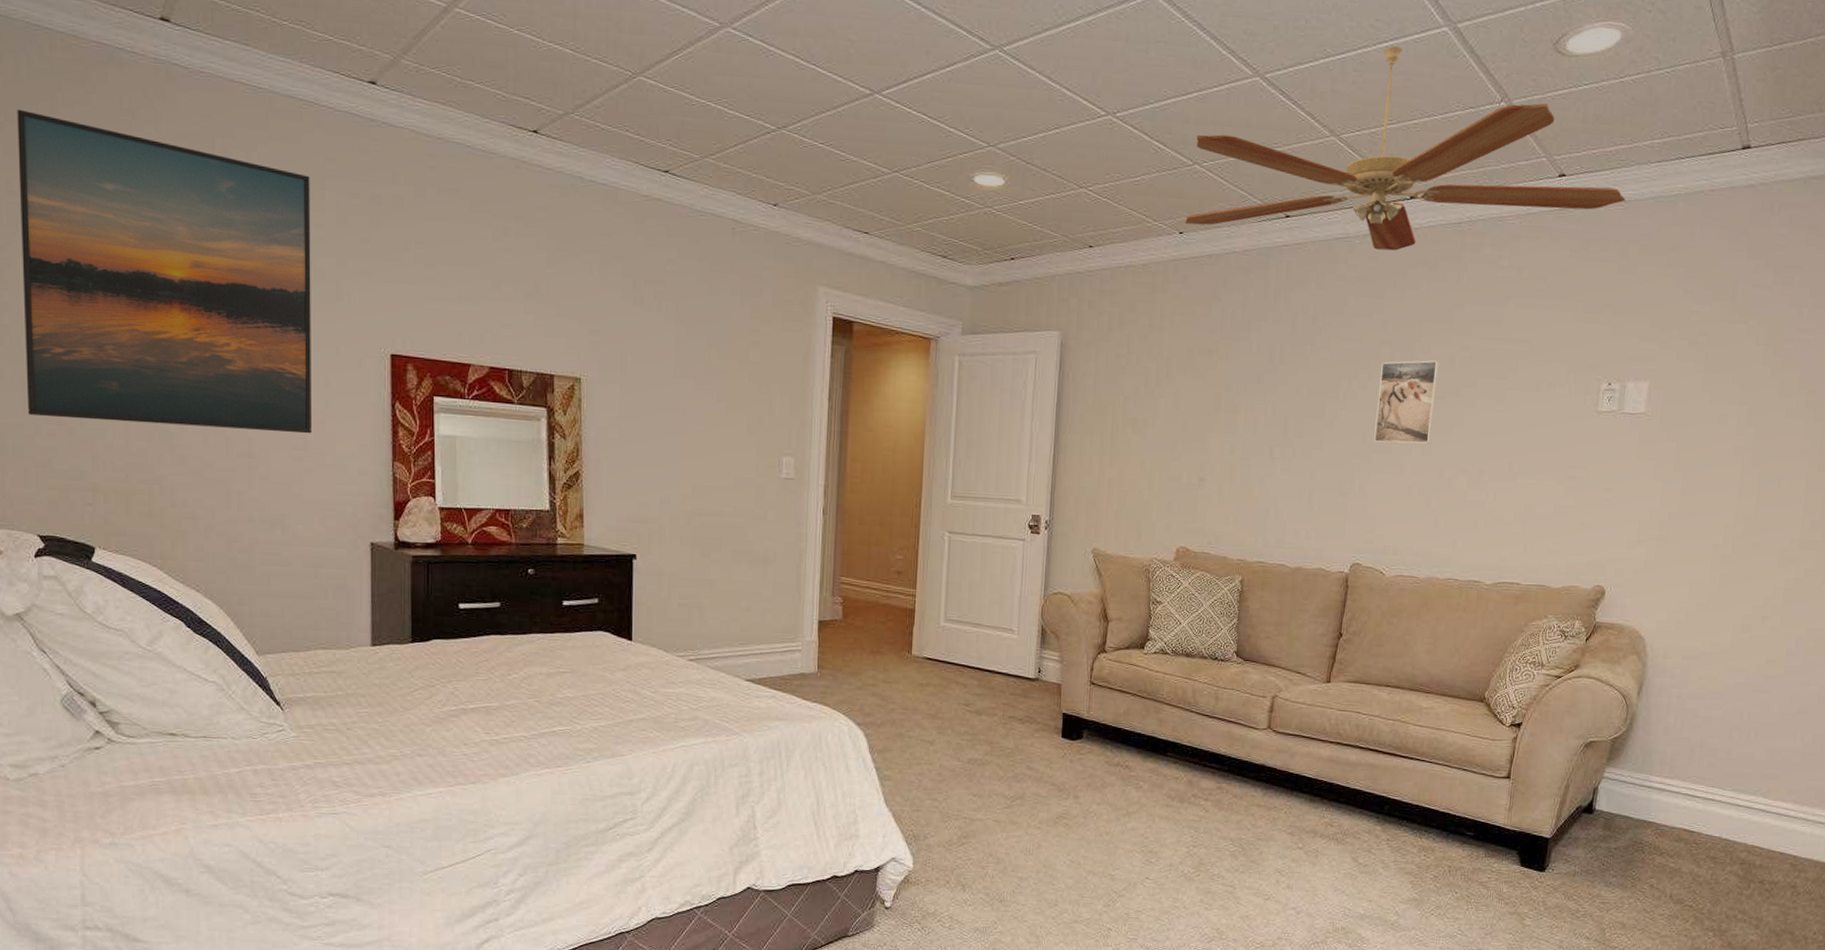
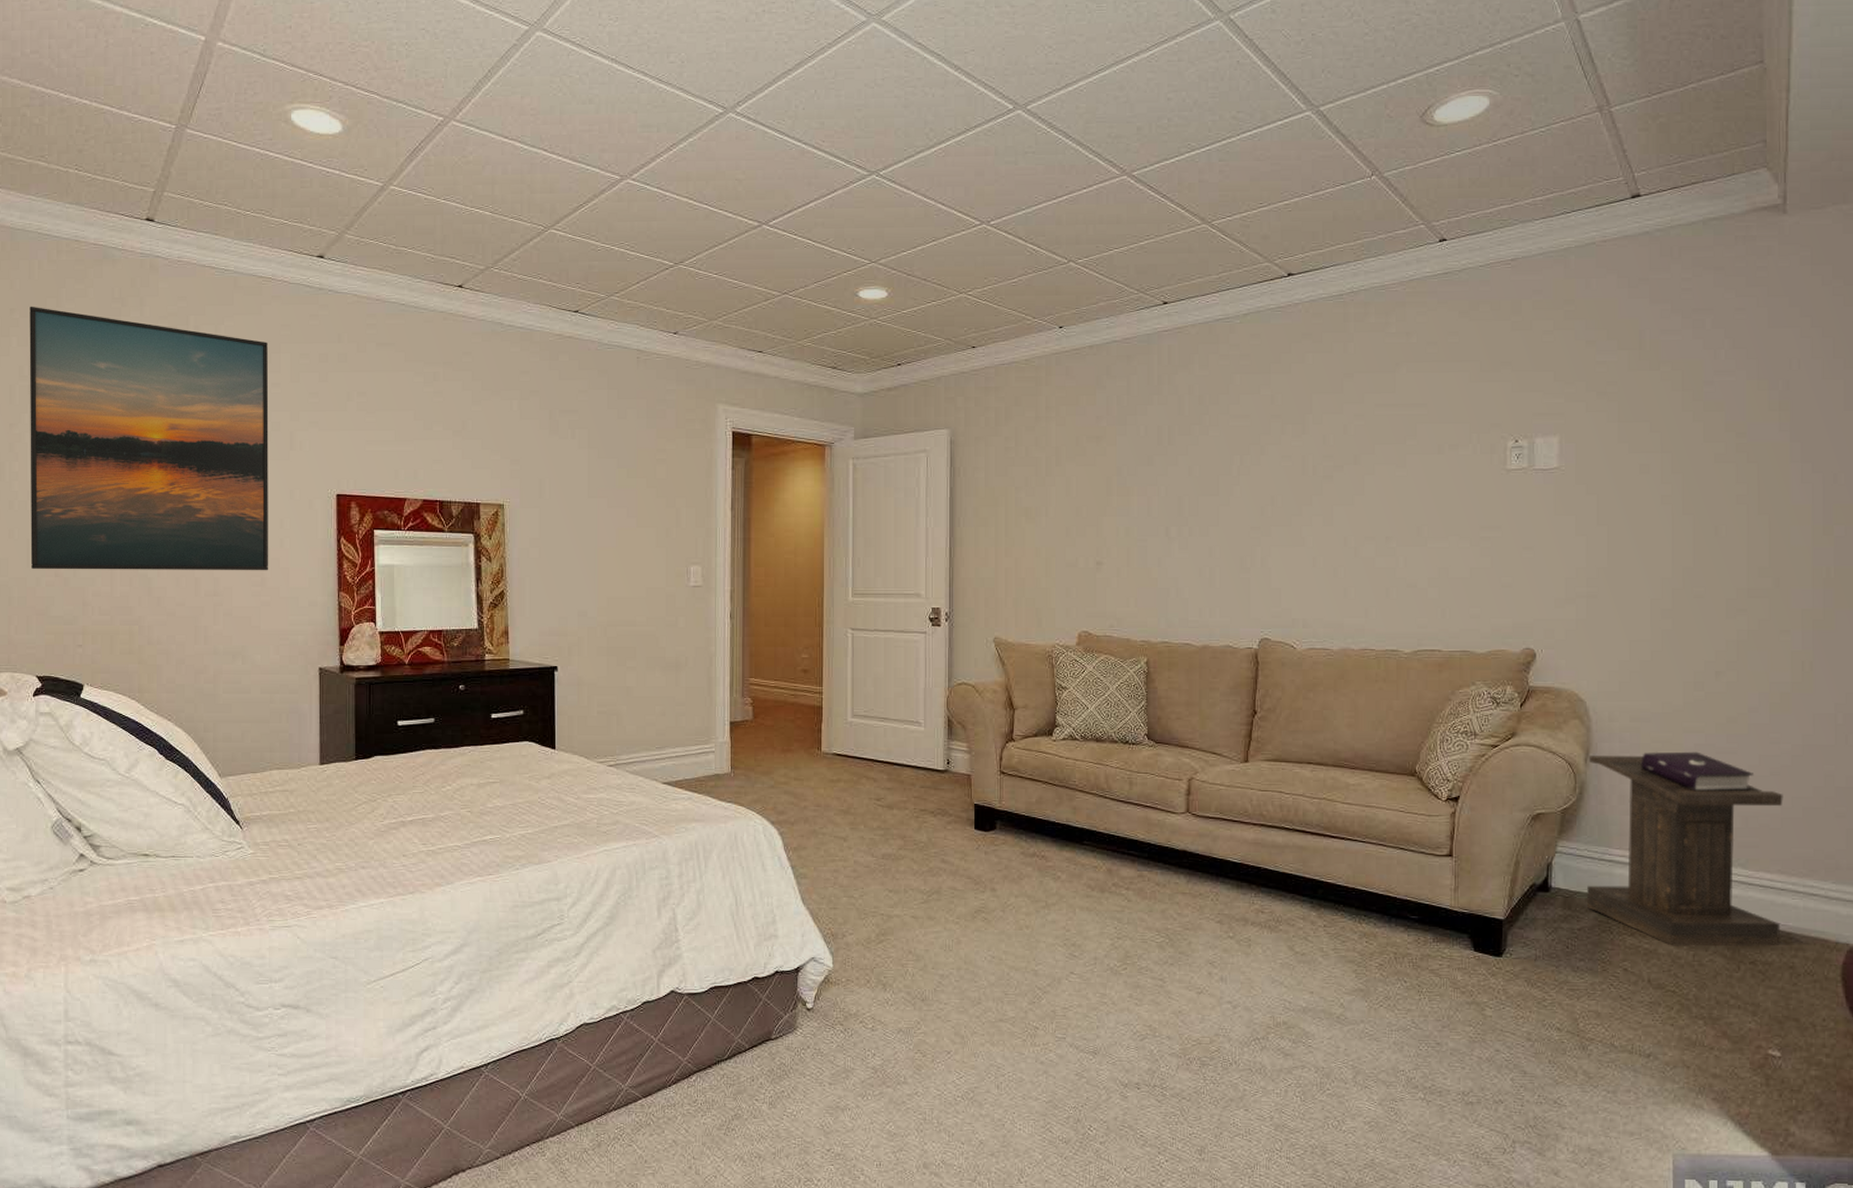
ceiling fan: present [1184,45,1626,251] -> none [1063,133,1512,327]
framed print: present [1374,360,1439,444] -> none [1272,431,1333,516]
lectern: none [1624,688,1806,868] -> present [1586,751,1783,947]

